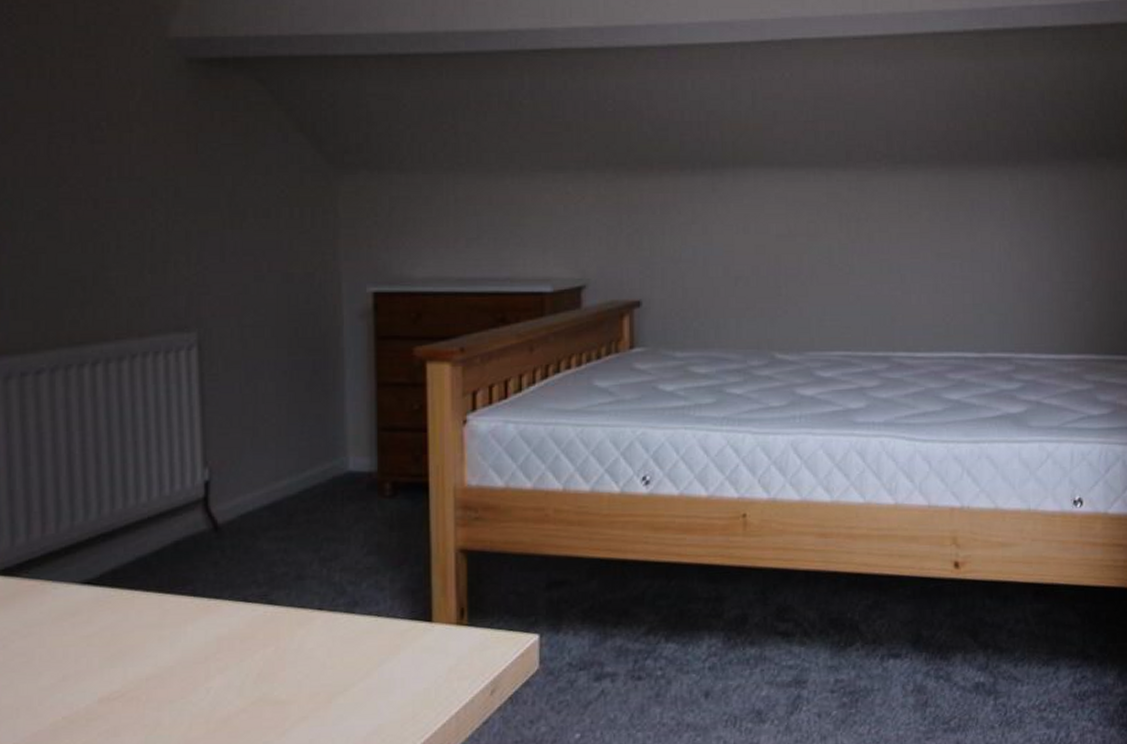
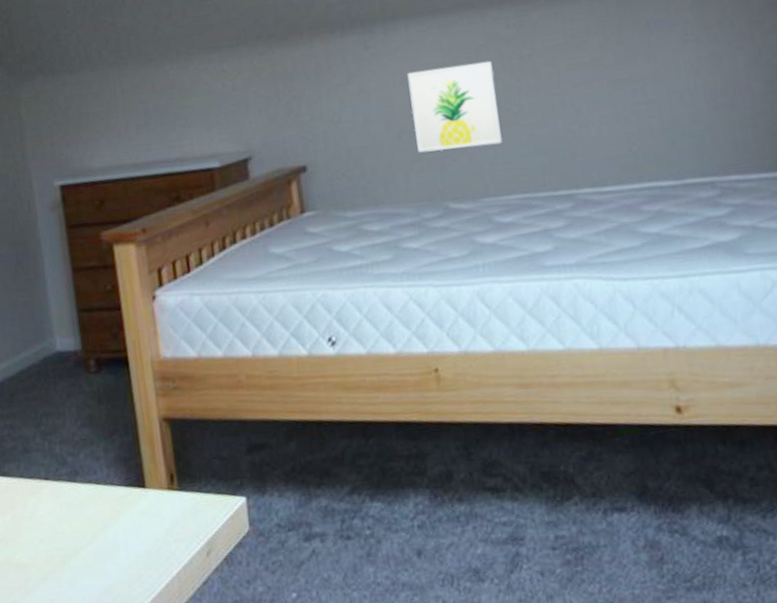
wall art: none [750,219,832,301] -> present [407,60,503,153]

